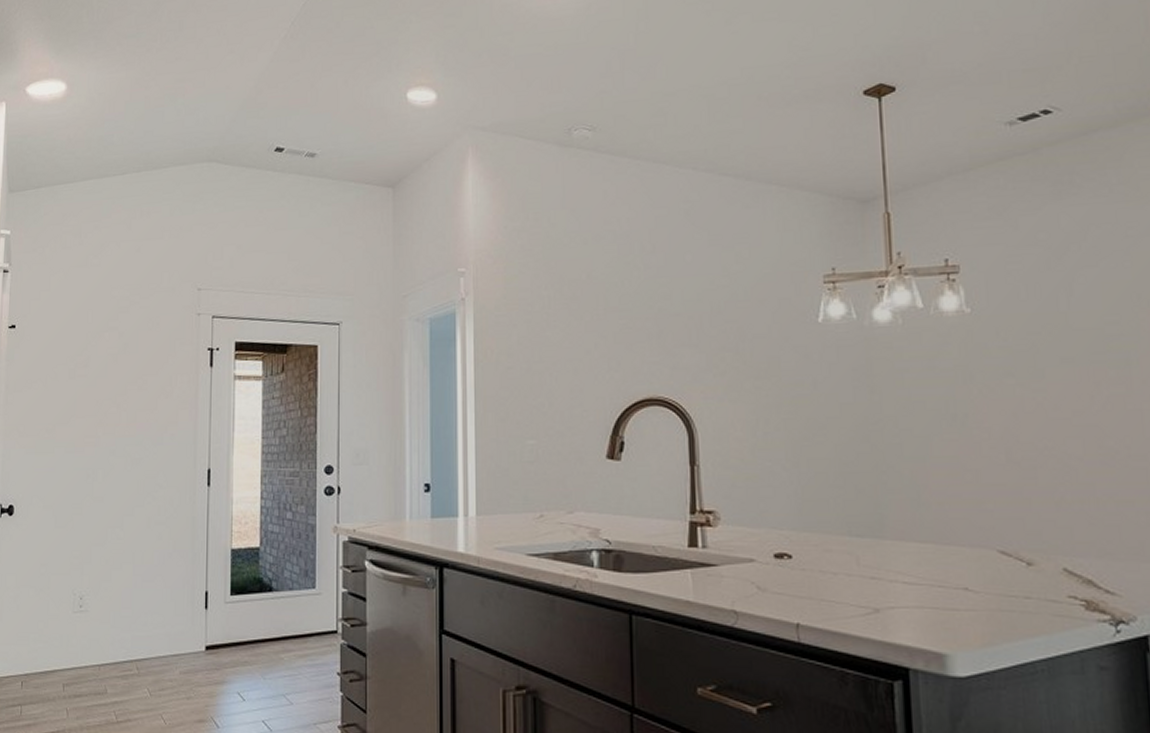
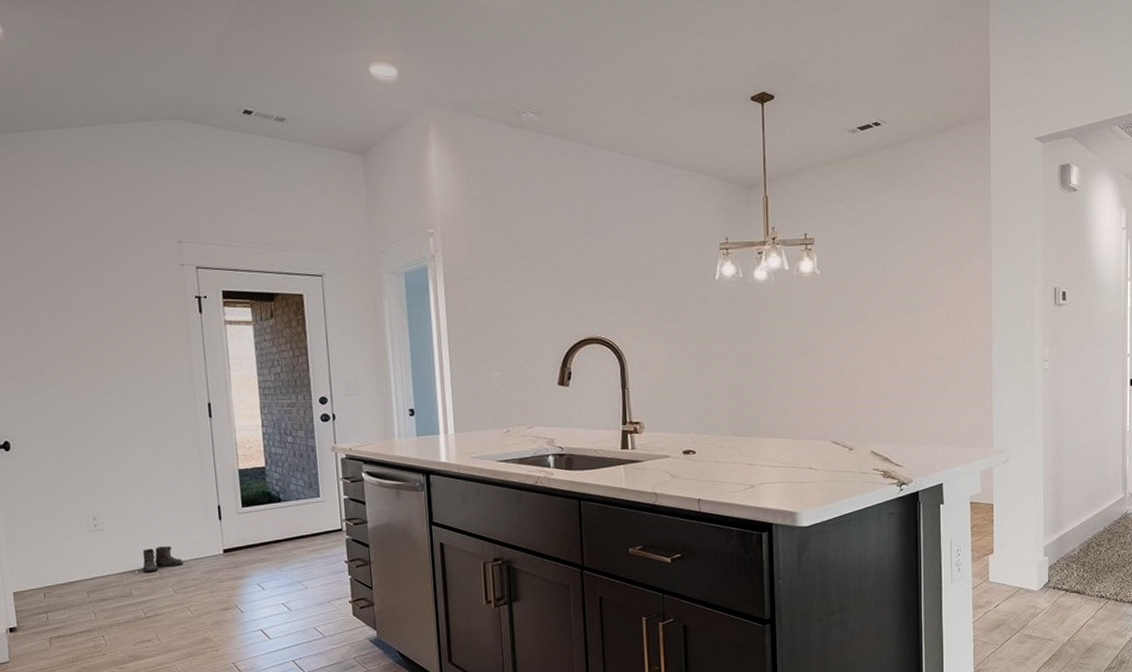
boots: none [121,637,162,667] -> present [142,546,183,573]

